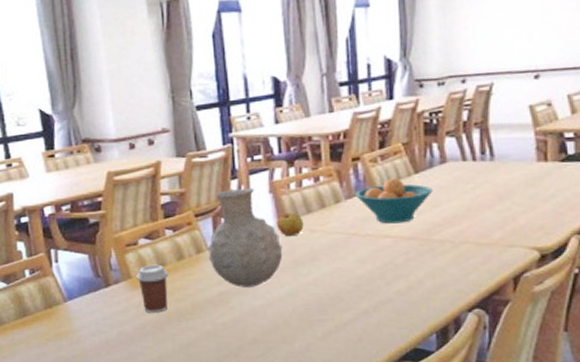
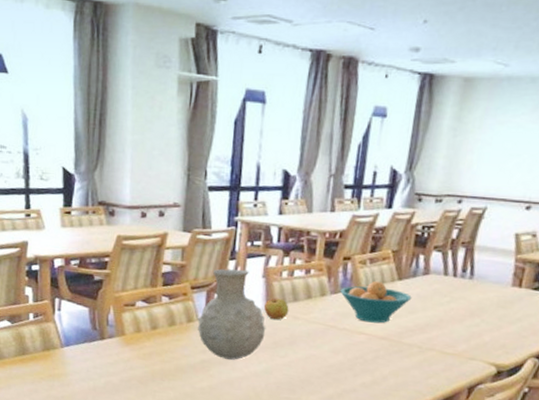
coffee cup: present [136,264,169,313] -> none [129,326,159,370]

